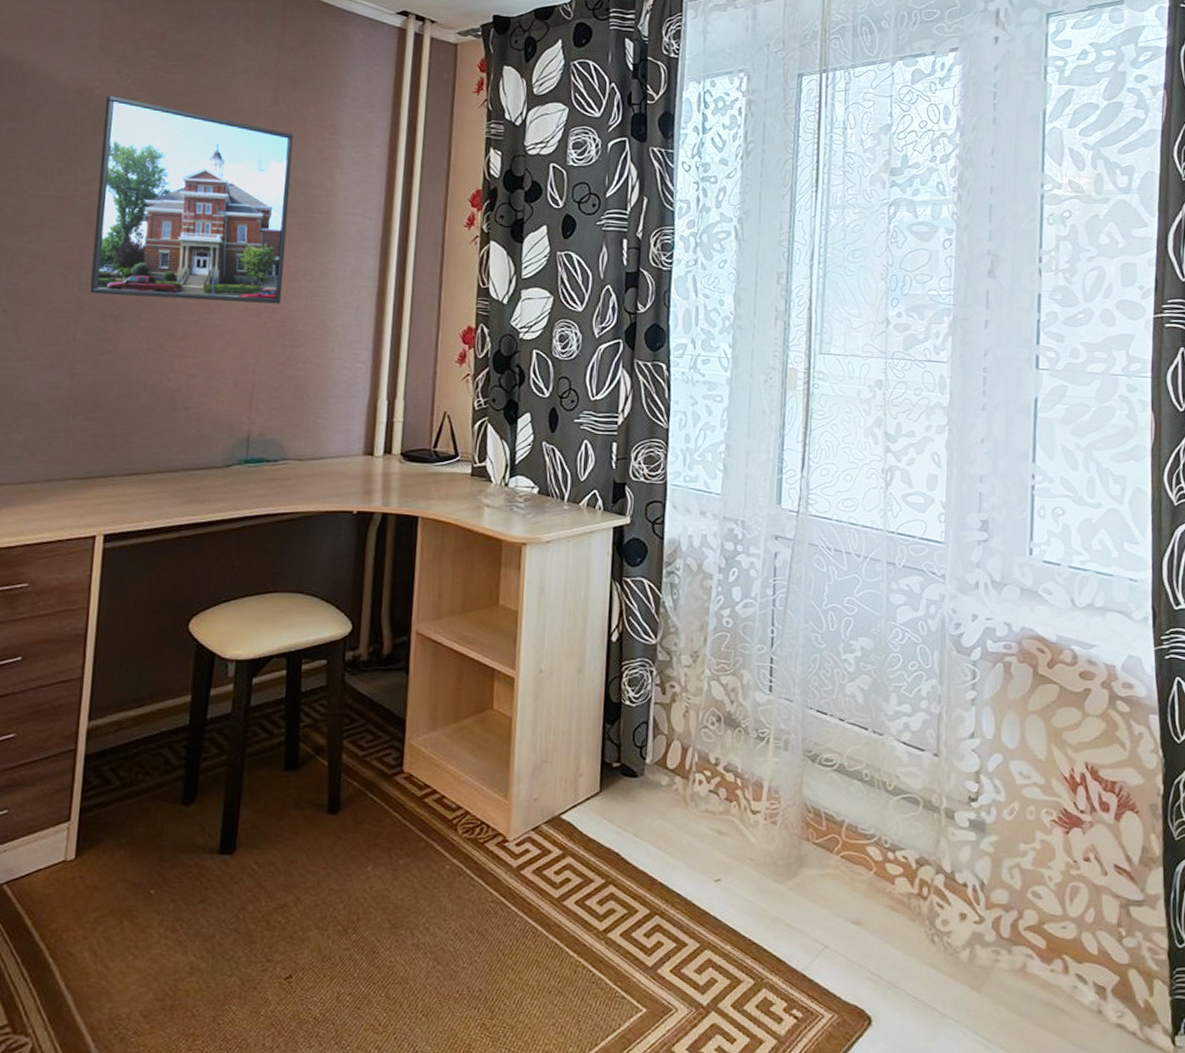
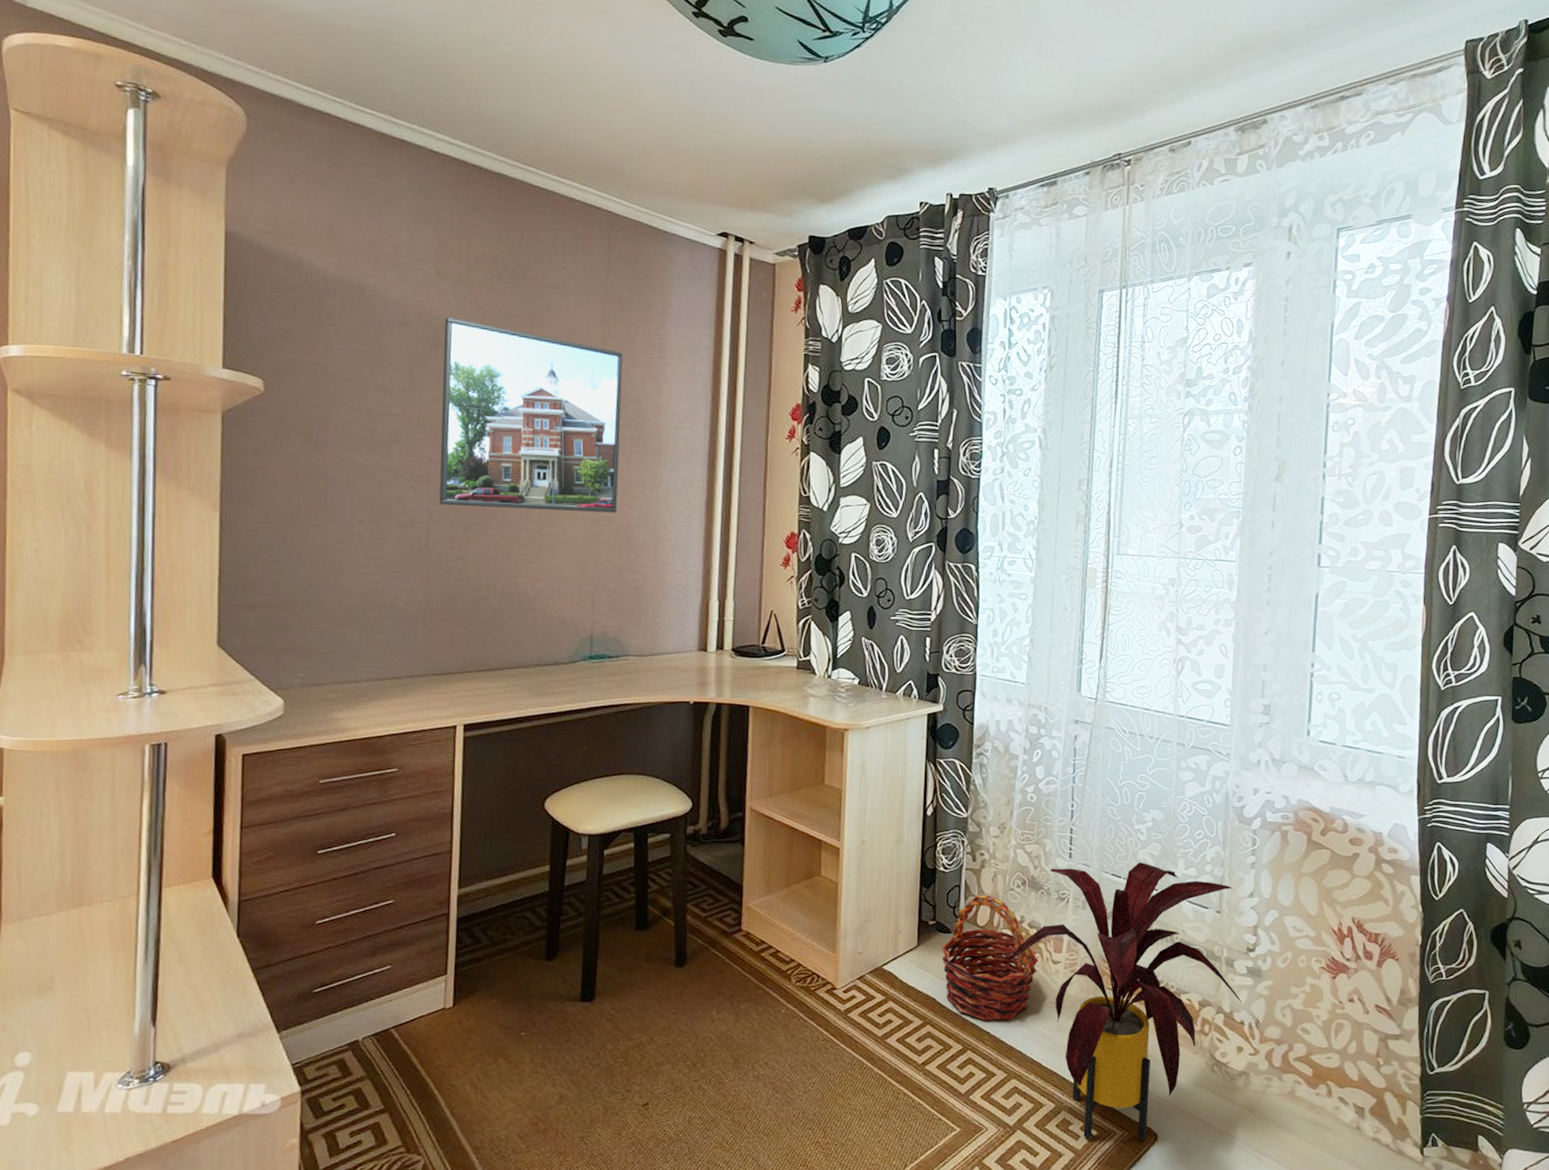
basket: none [626,733,735,881] -> present [941,895,1038,1021]
house plant: none [697,697,965,1026] -> present [1005,862,1243,1142]

